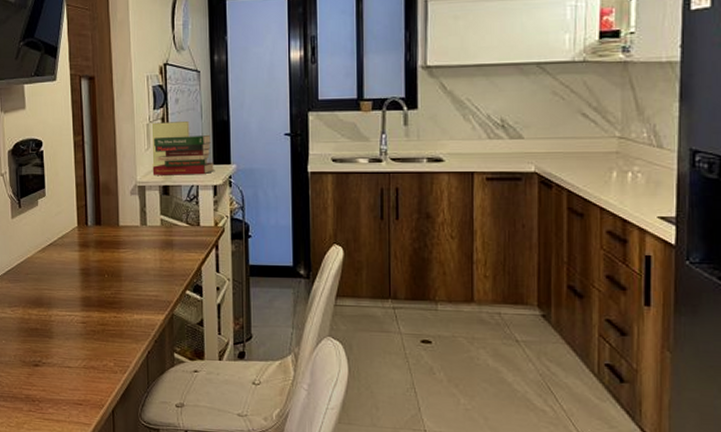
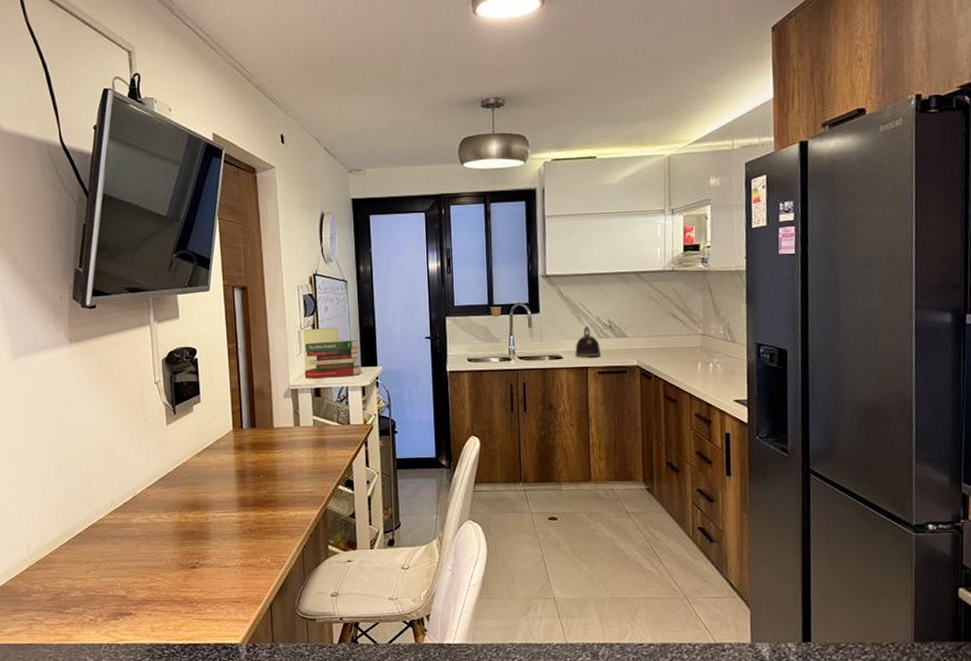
kettle: none [459,124,491,162] -> present [575,325,602,358]

